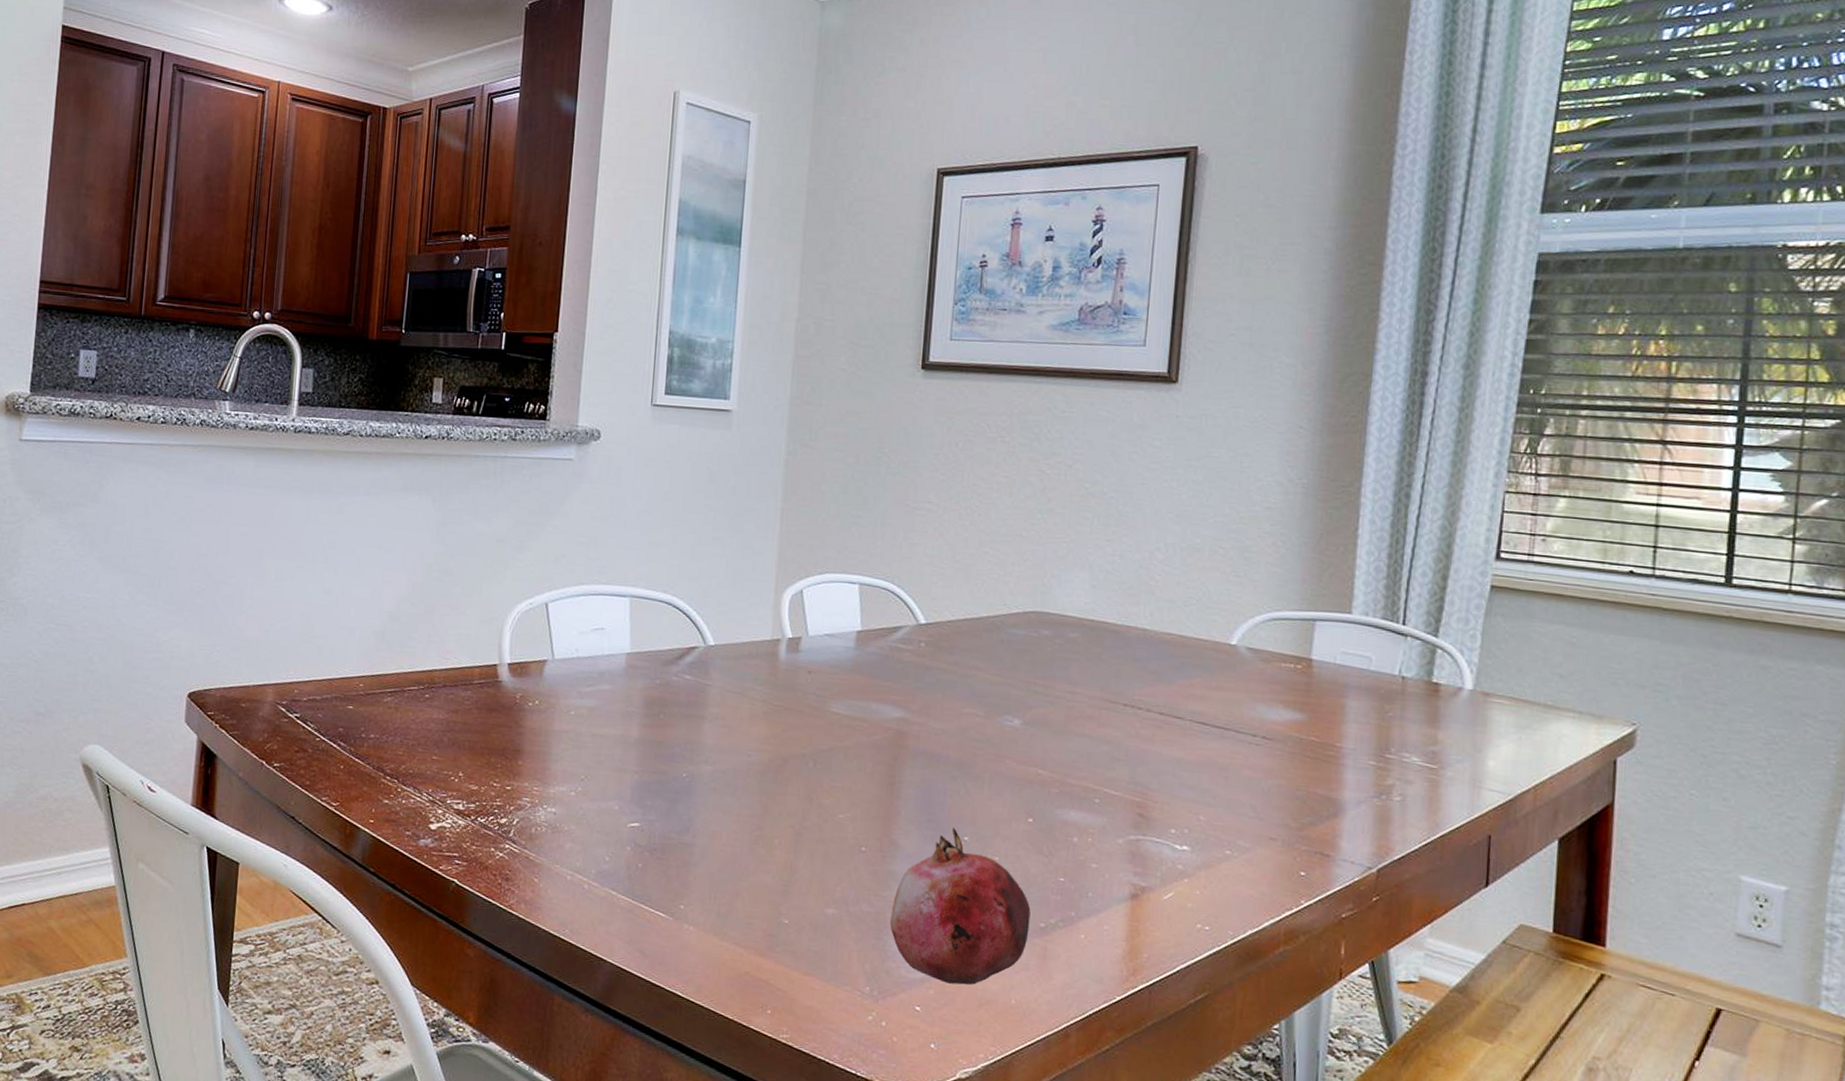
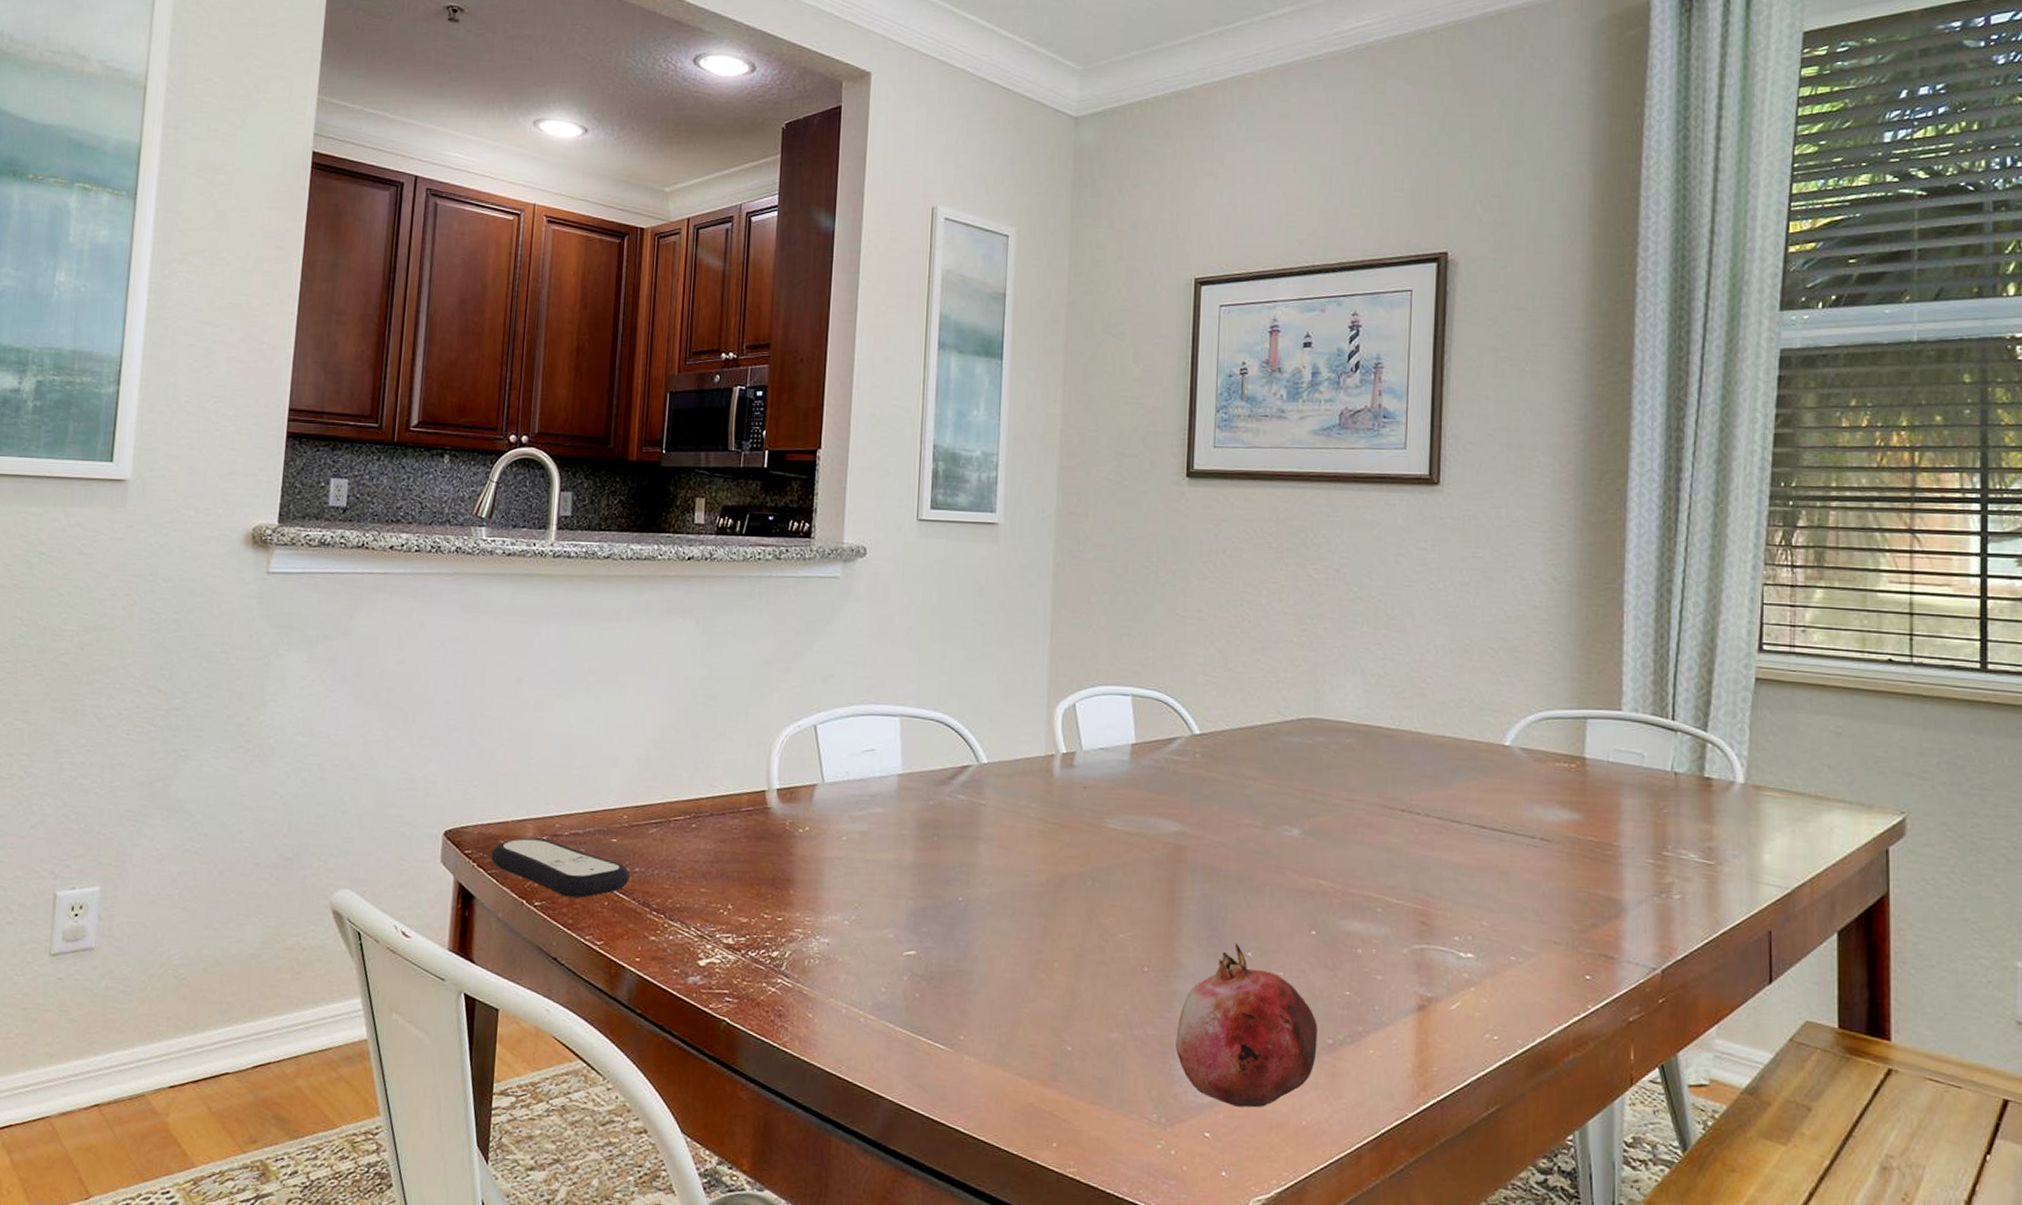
remote control: none [232,702,365,761] -> present [491,838,630,898]

